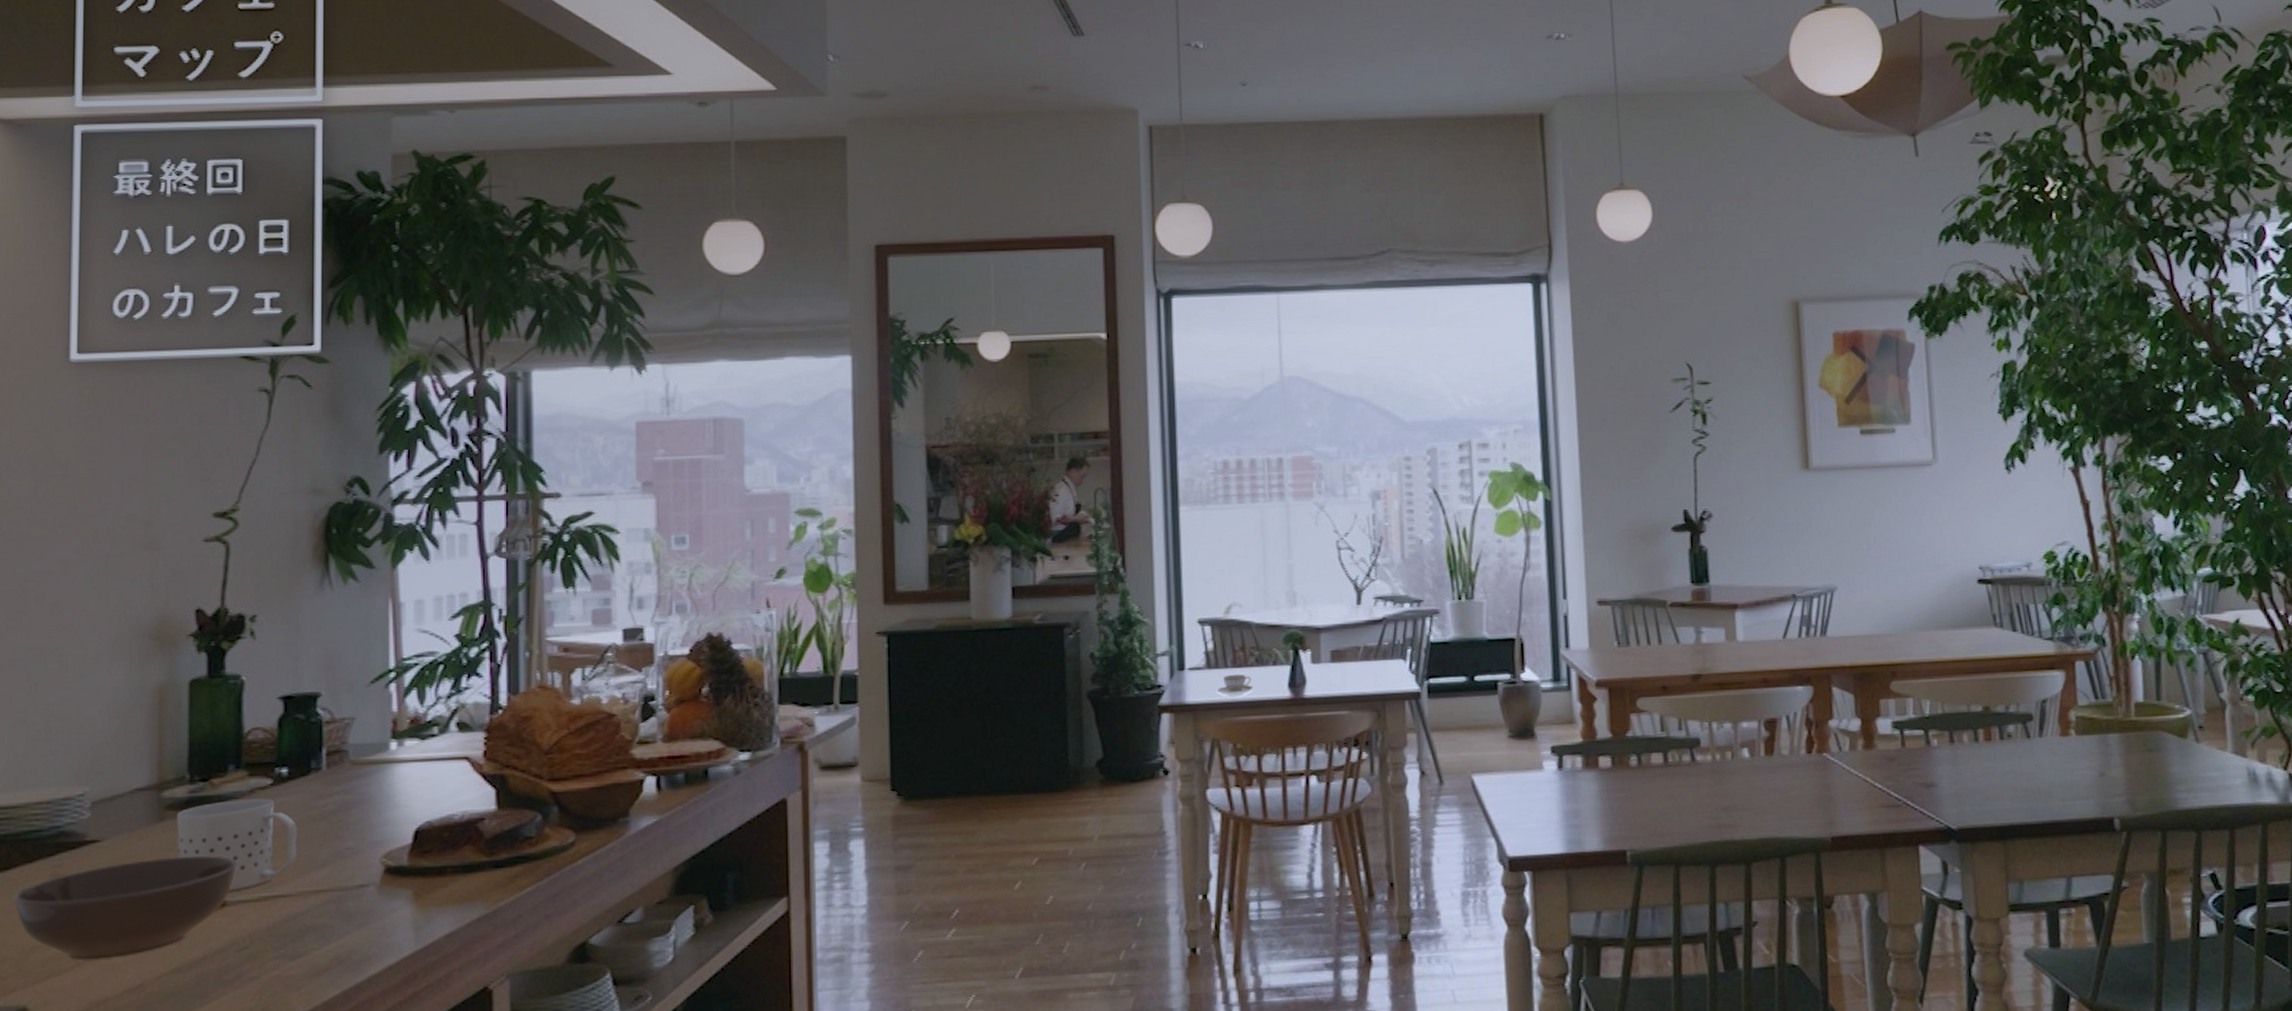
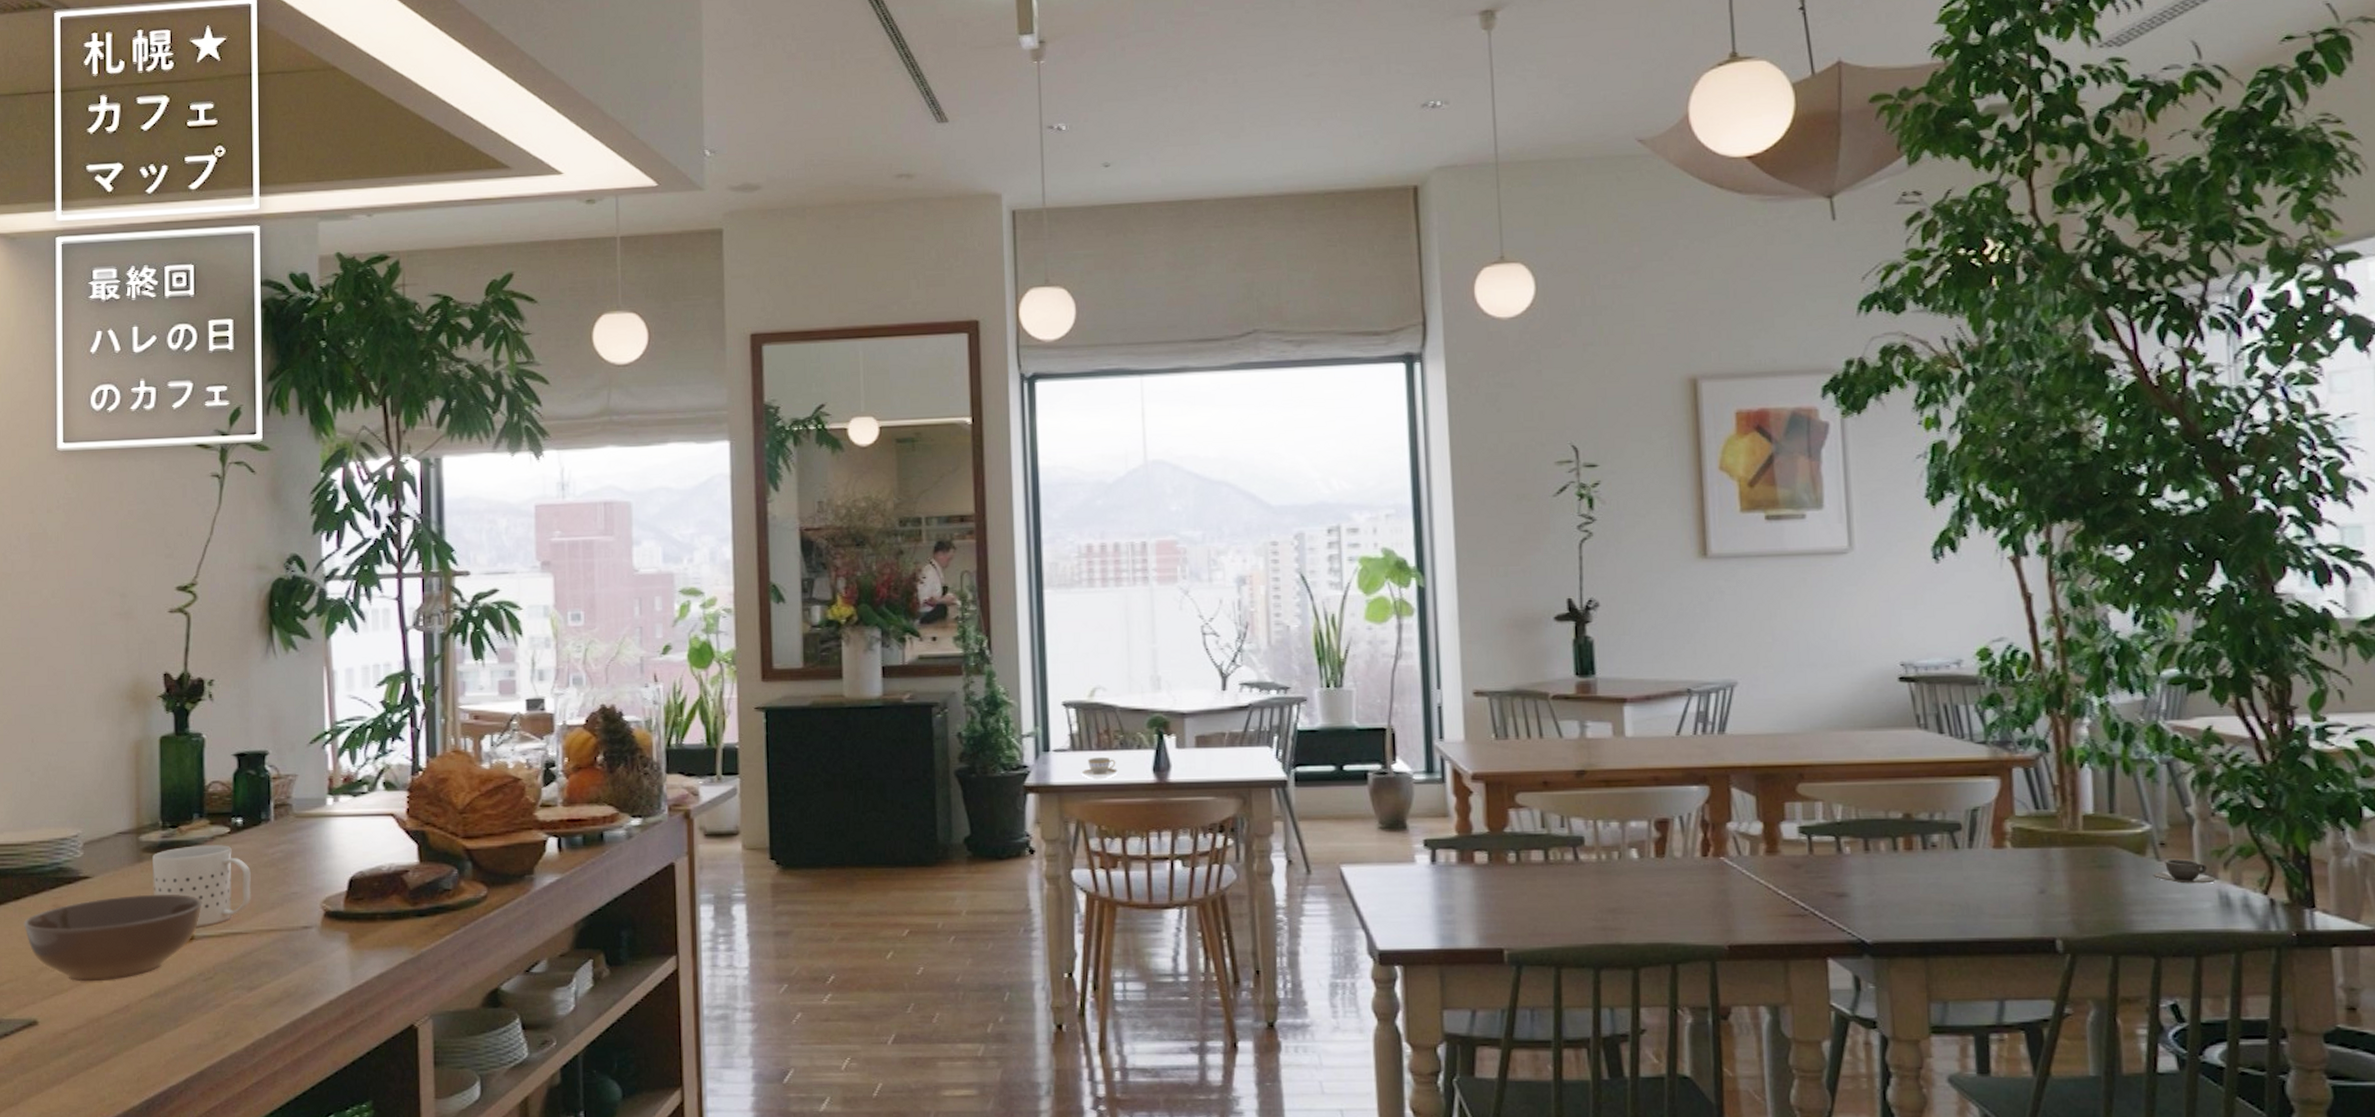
teacup: none [2193,740,2244,763] -> present [2153,859,2215,884]

